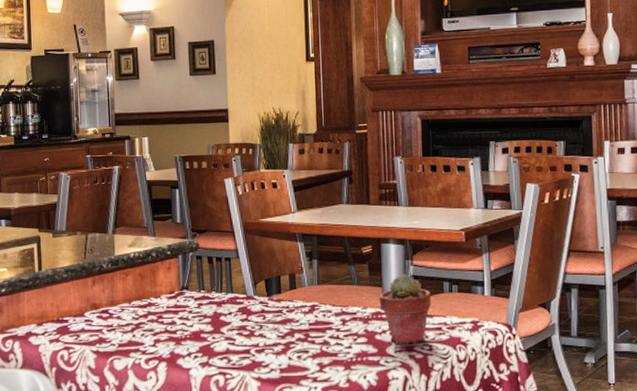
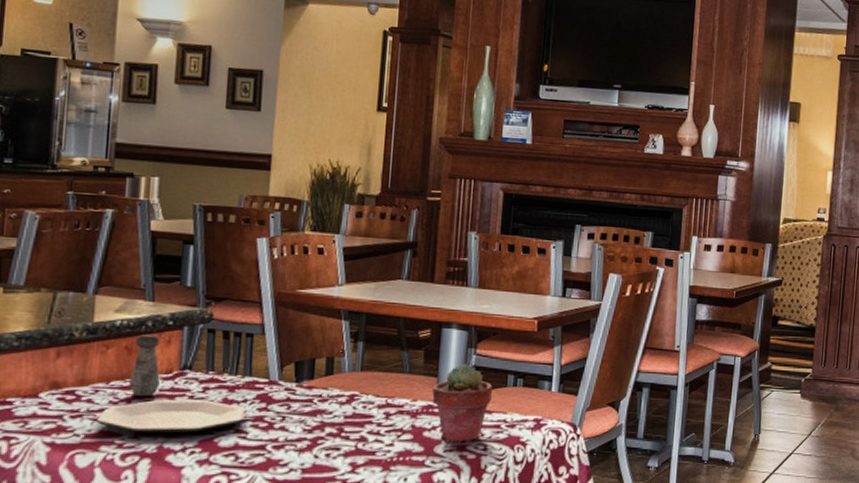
plate: none [125,314,231,342] -> present [96,400,245,434]
salt shaker: none [145,263,166,313] -> present [129,335,160,397]

